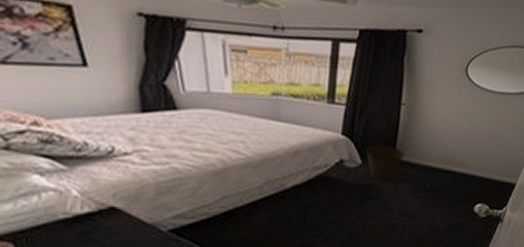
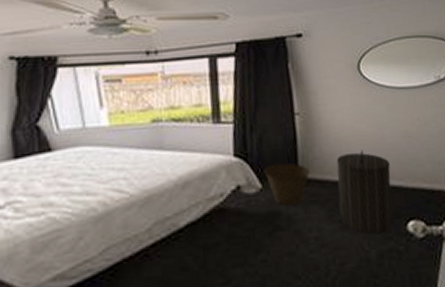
laundry hamper: none [421,142,474,210] -> present [336,150,392,234]

